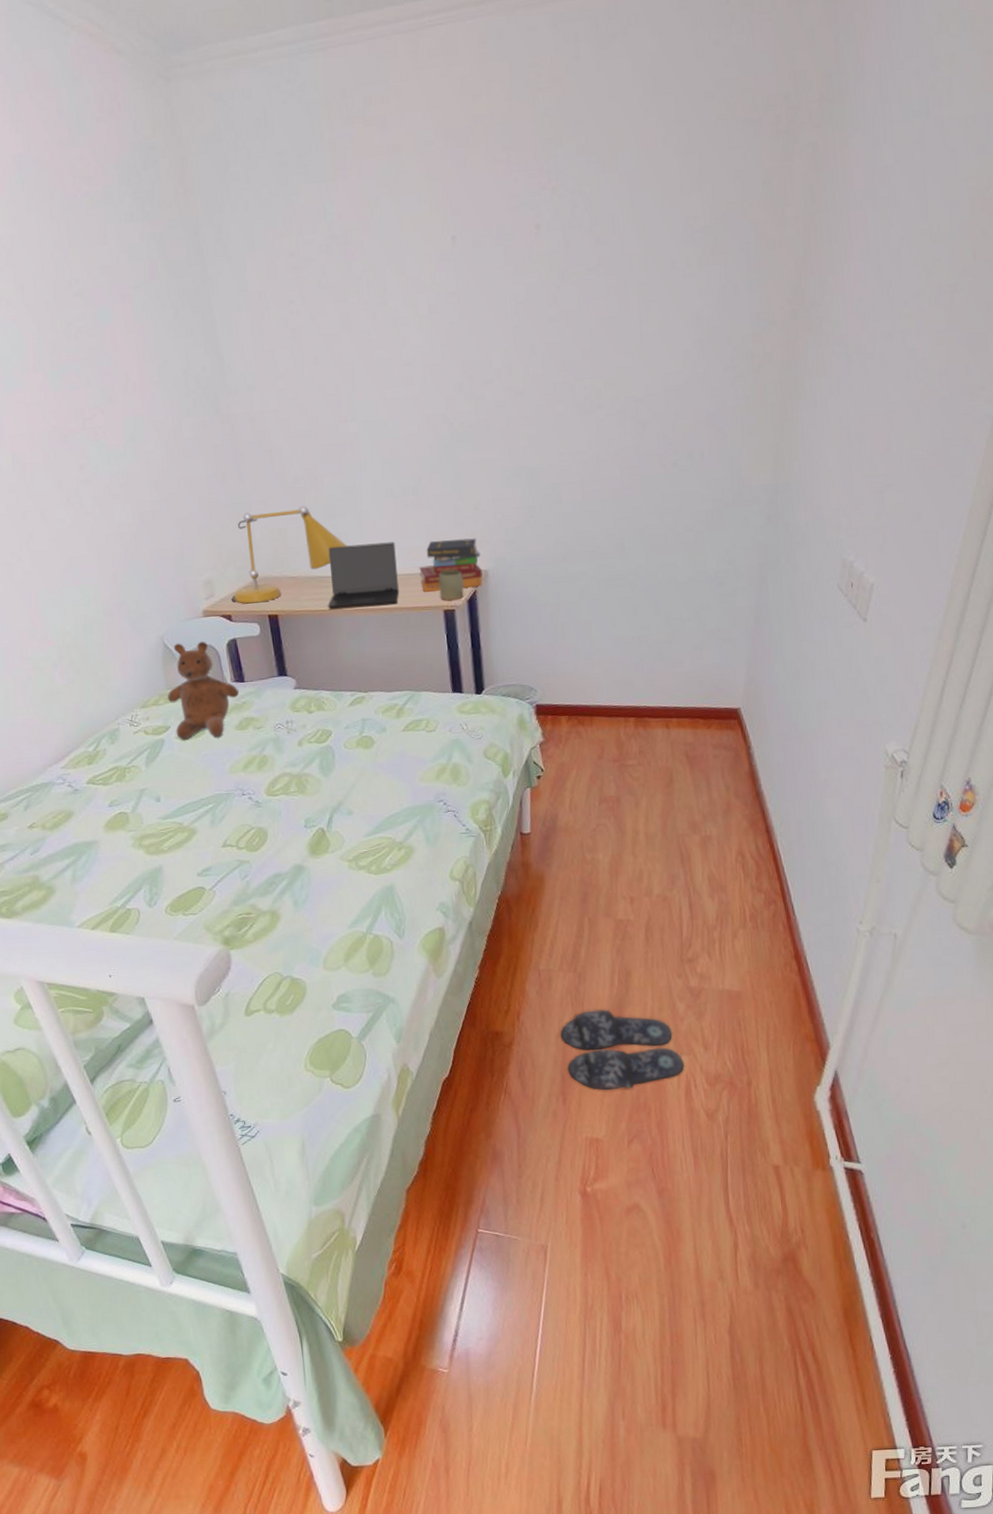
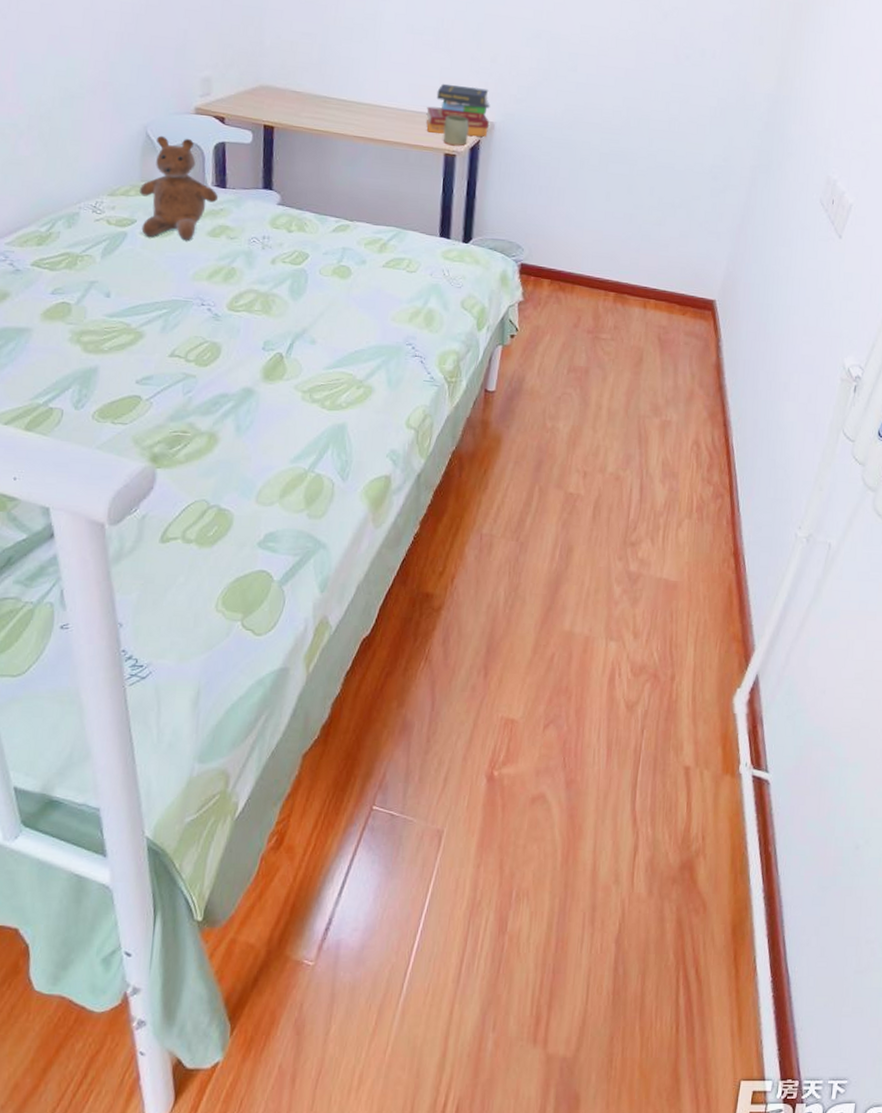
table lamp: present [231,505,347,604] -> none [228,18,358,111]
laptop: present [328,542,399,609] -> none [327,69,407,138]
slippers: present [560,1009,685,1091] -> none [492,583,612,670]

